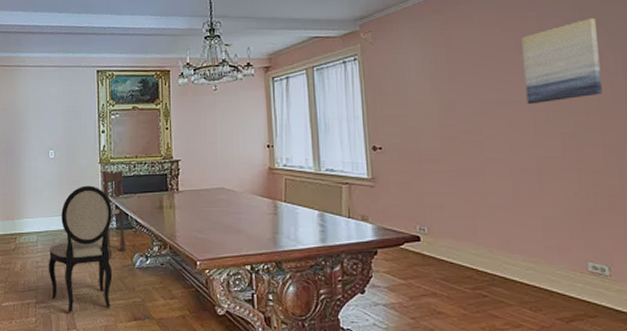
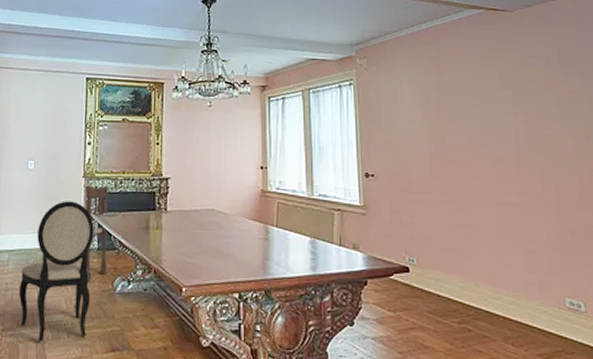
wall art: present [521,17,602,105] -> none [506,59,578,140]

